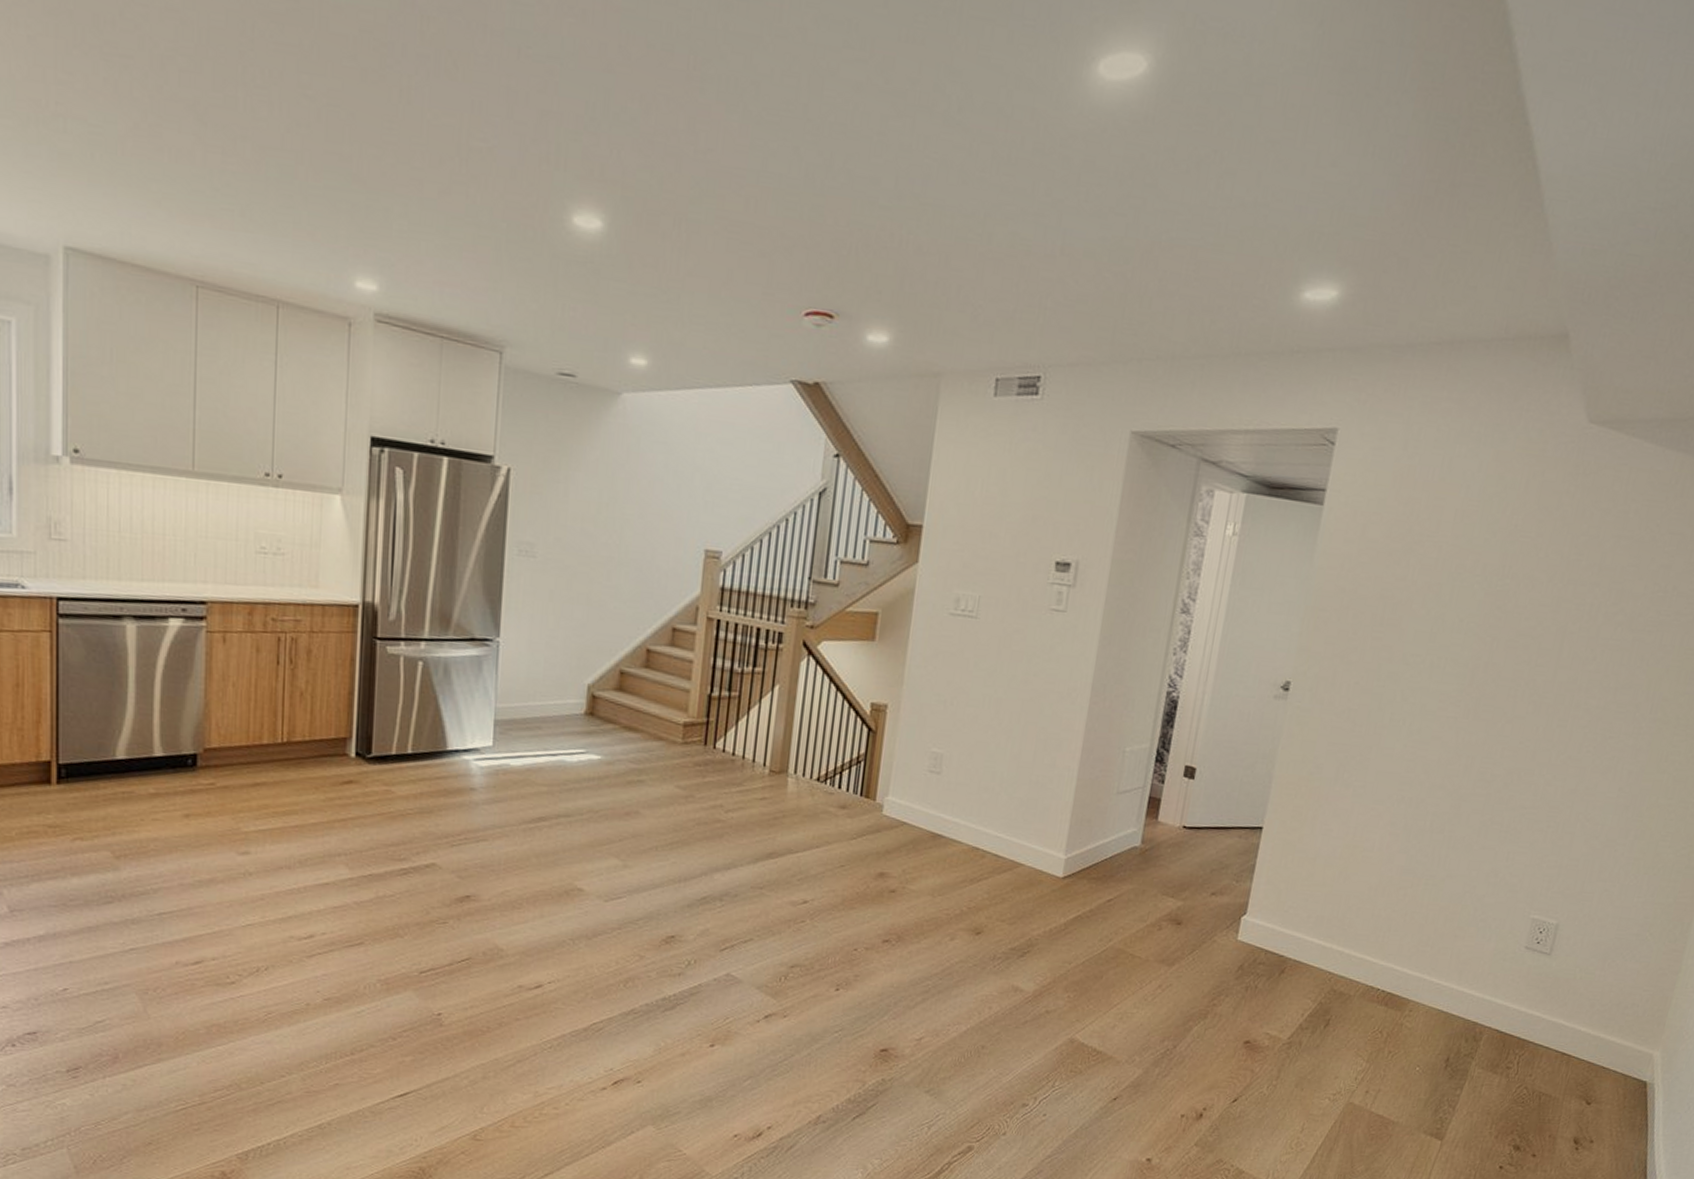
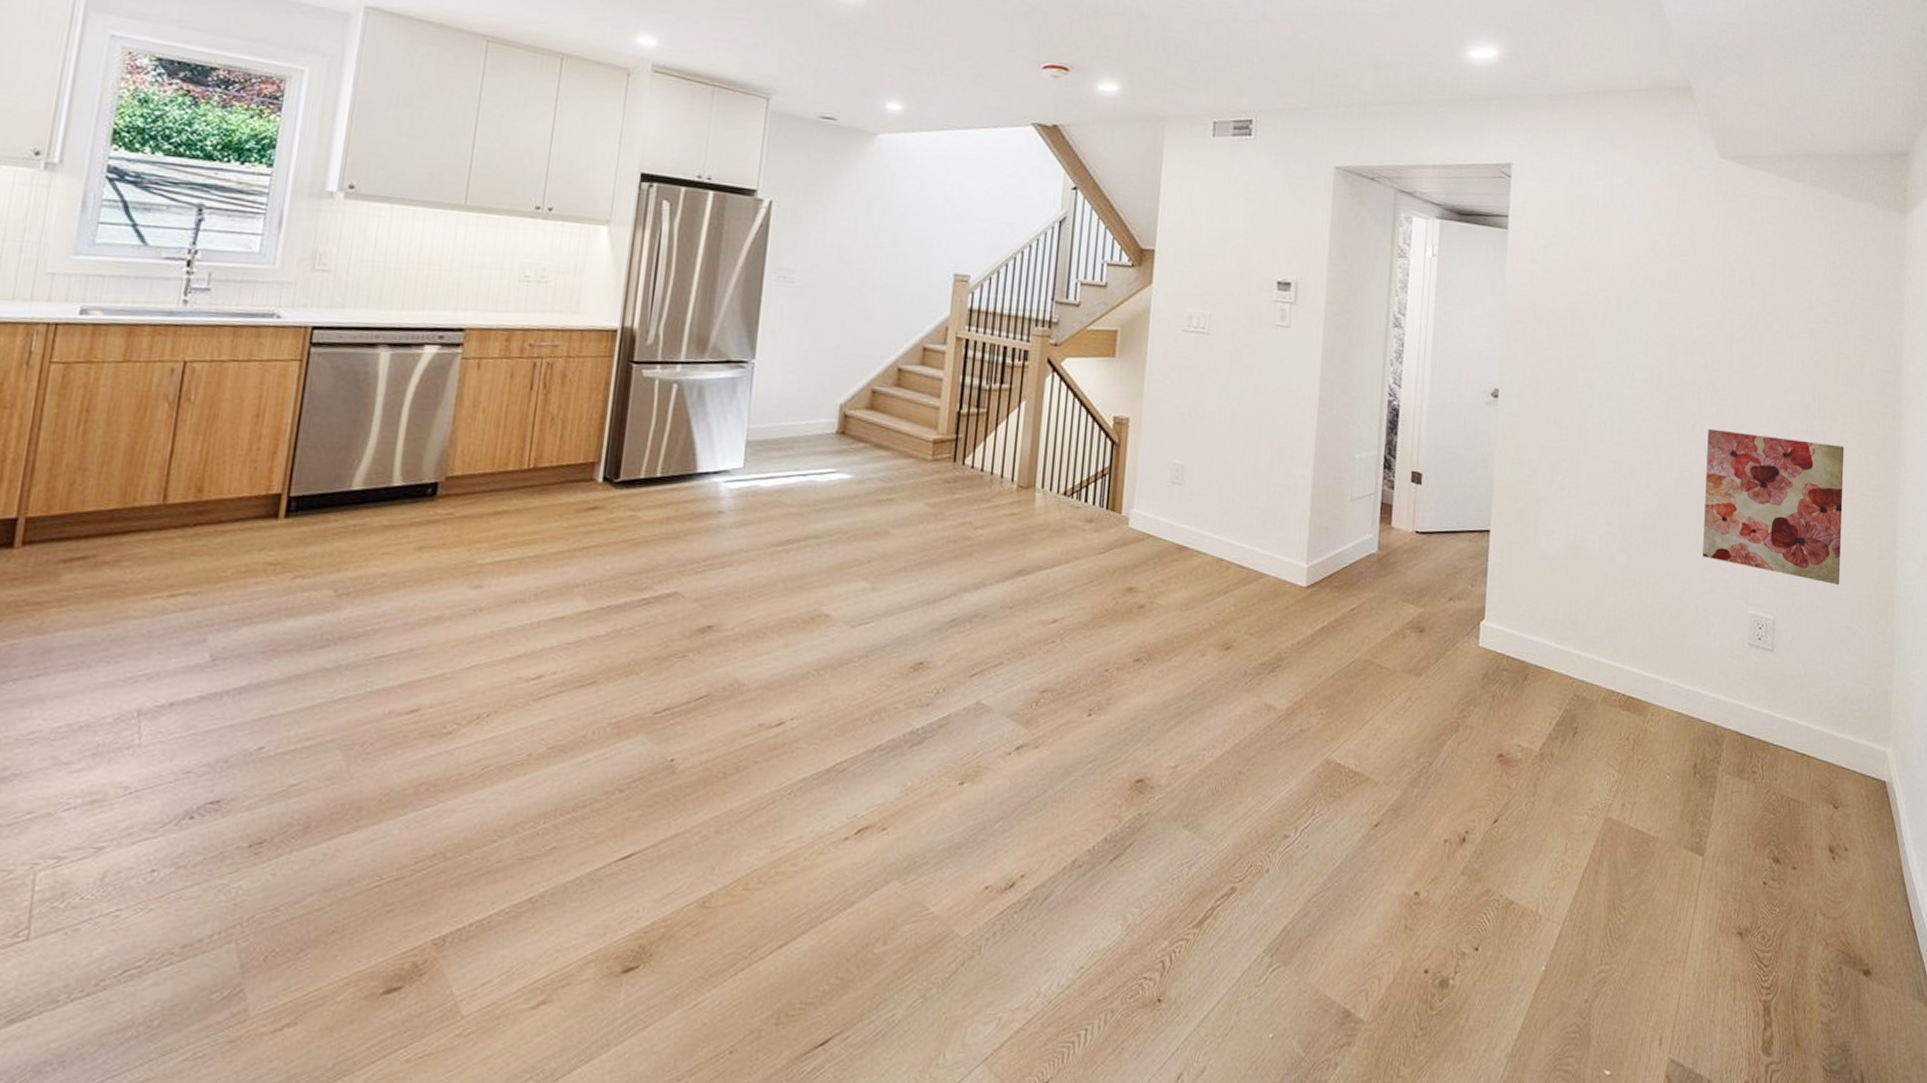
wall art: none [1491,728,1672,893] -> present [1703,428,1845,586]

